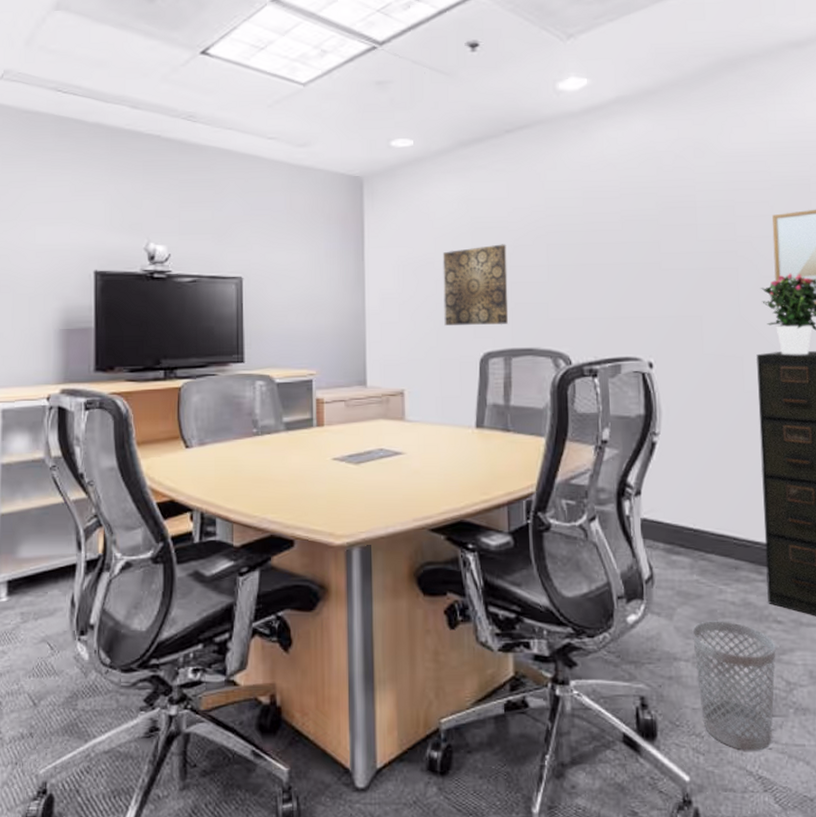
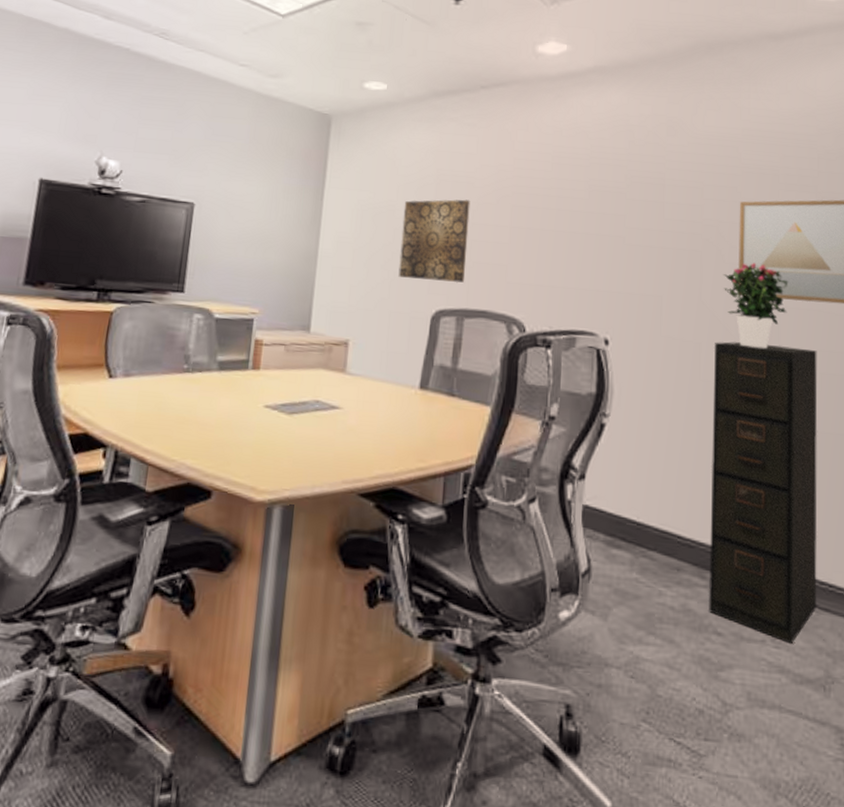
wastebasket: present [692,621,776,751] -> none [627,625,714,779]

